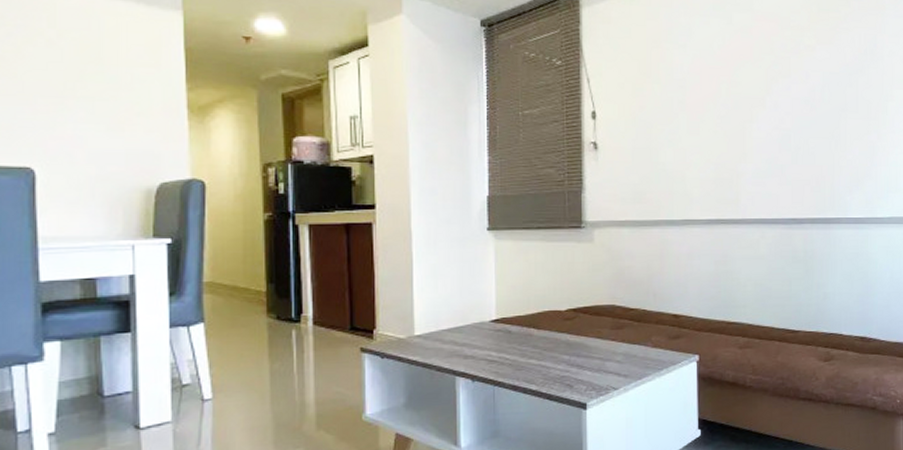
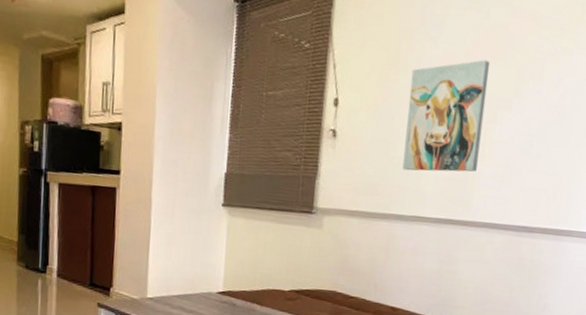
wall art: none [665,62,740,176] -> present [402,59,490,172]

